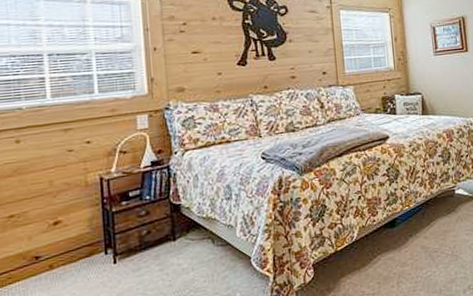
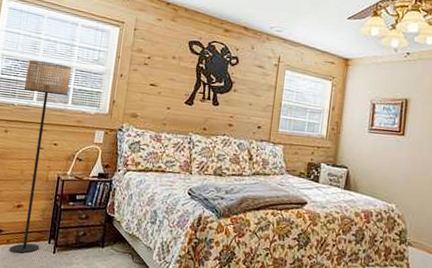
floor lamp: none [28,50,95,278] -> present [9,59,72,254]

